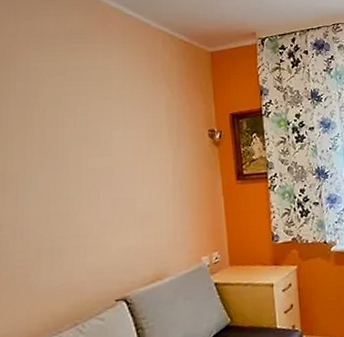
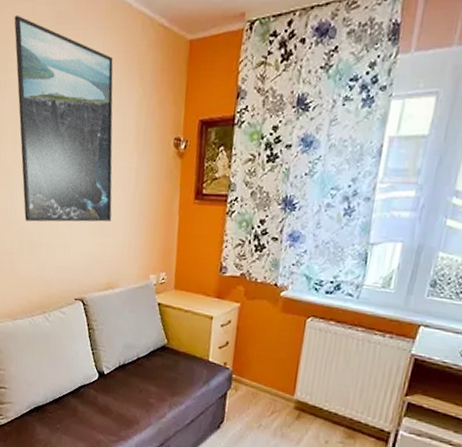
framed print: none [17,30,152,227] -> present [14,14,113,222]

